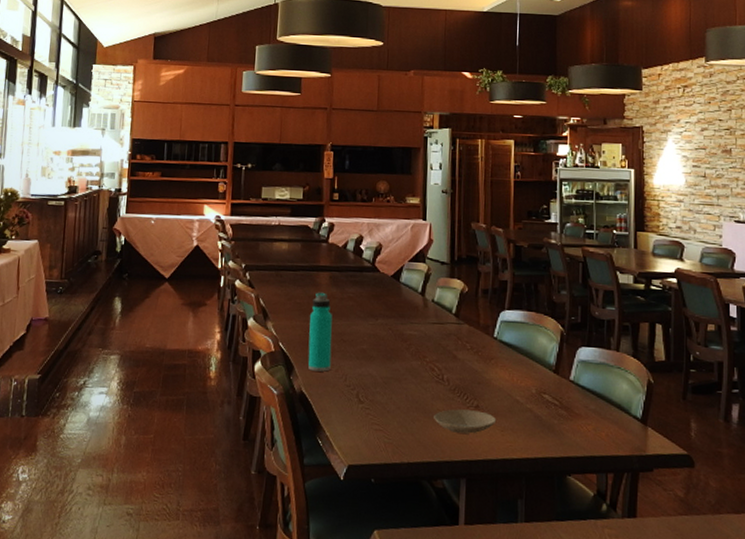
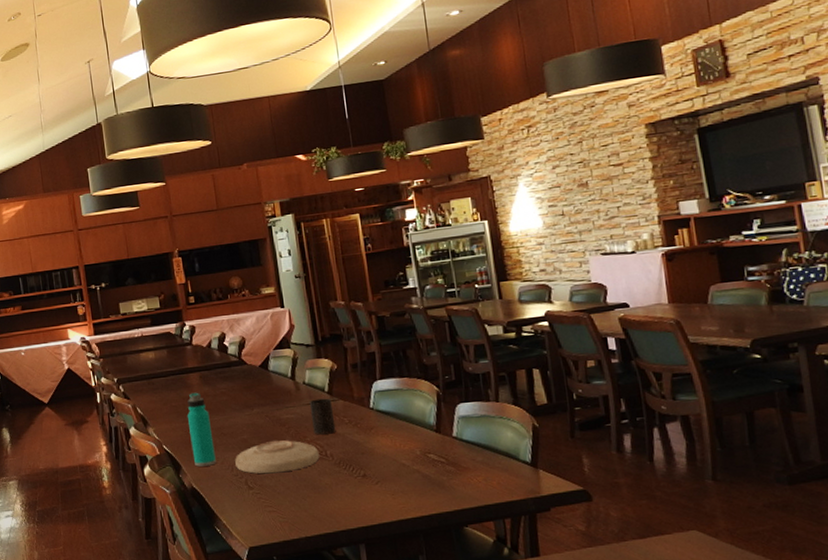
plate: none [350,355,436,391] -> present [235,439,320,474]
cup: none [434,319,457,358] -> present [309,398,336,435]
plate: present [434,409,497,434] -> none [323,479,386,503]

